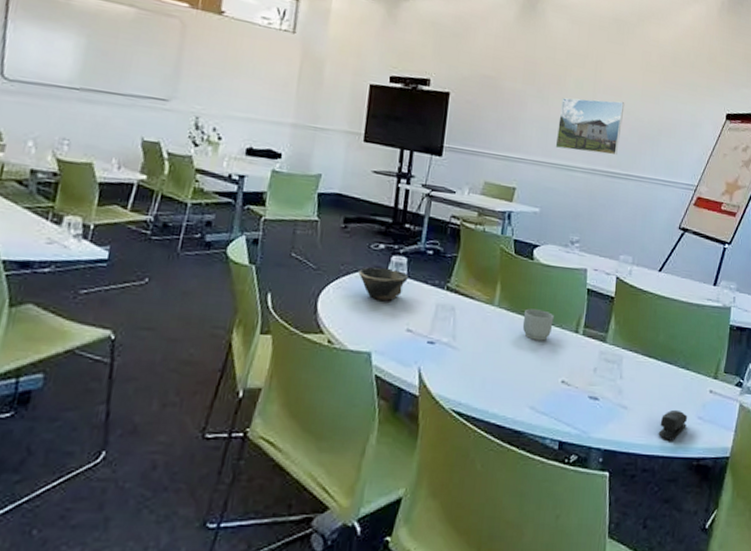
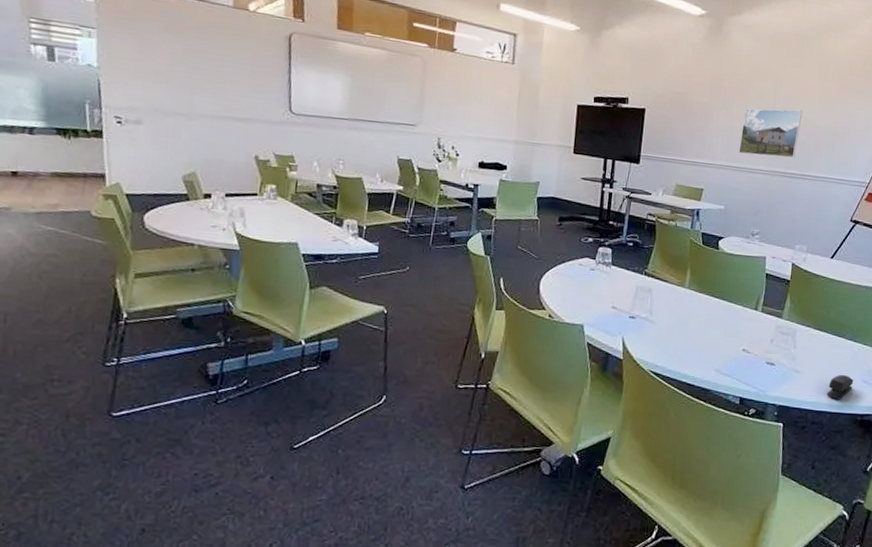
bowl: present [358,266,408,301] -> none [572,256,613,284]
mug: present [522,308,554,341] -> none [709,290,736,317]

